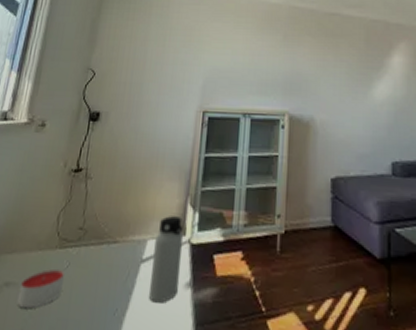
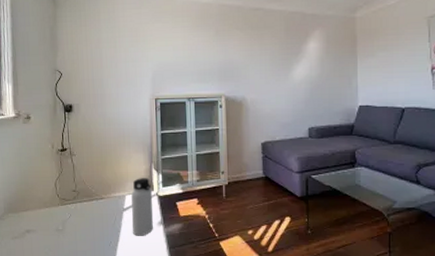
candle: present [17,268,65,309] -> none [37,219,69,246]

